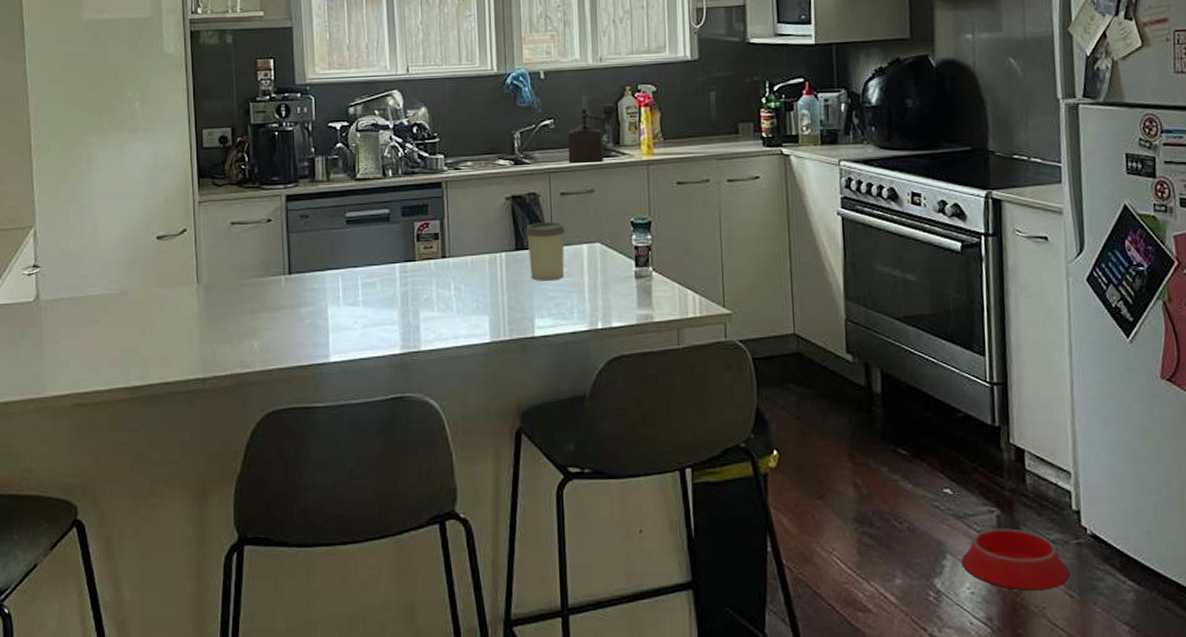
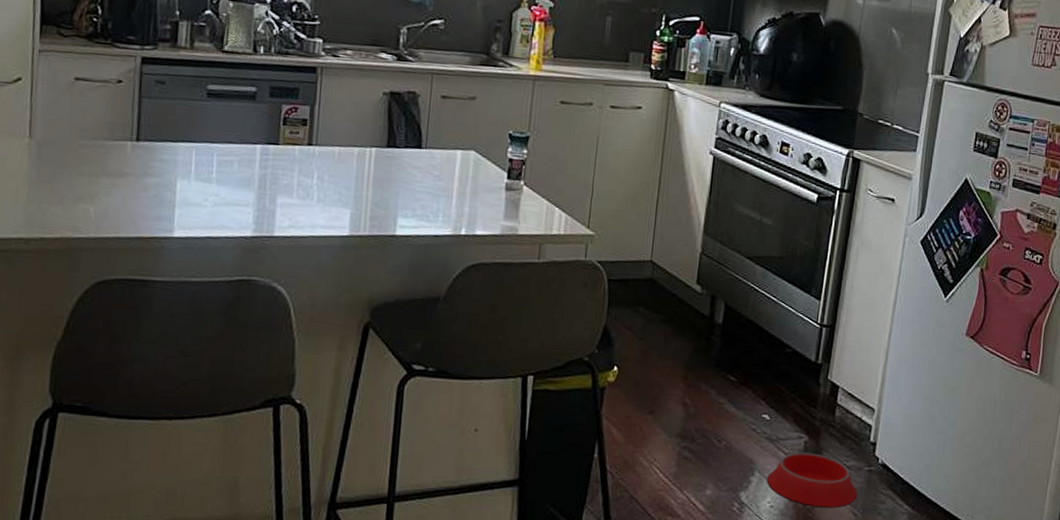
cup: present [525,221,566,281] -> none [399,122,442,182]
coffee grinder: present [568,104,617,163] -> none [453,13,511,70]

